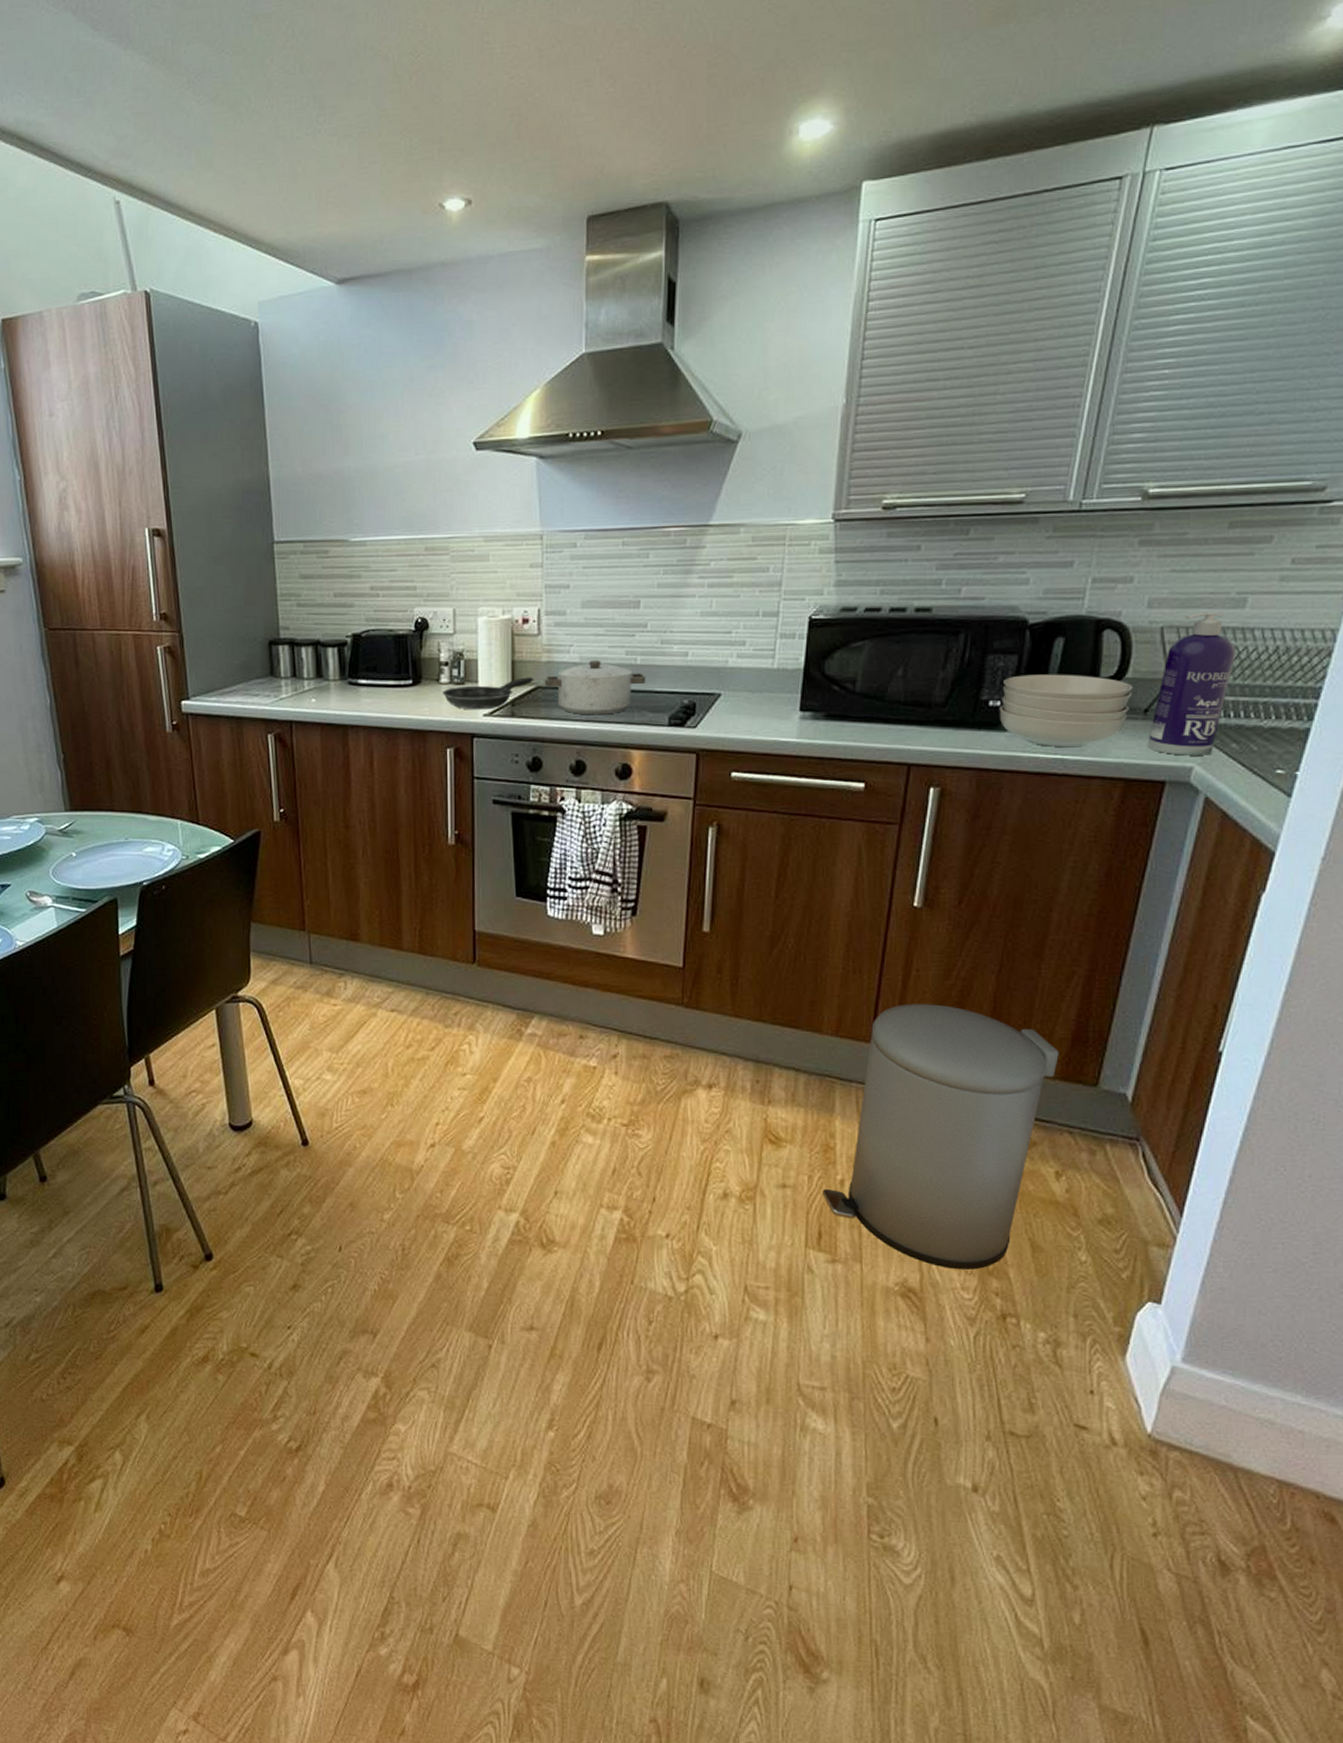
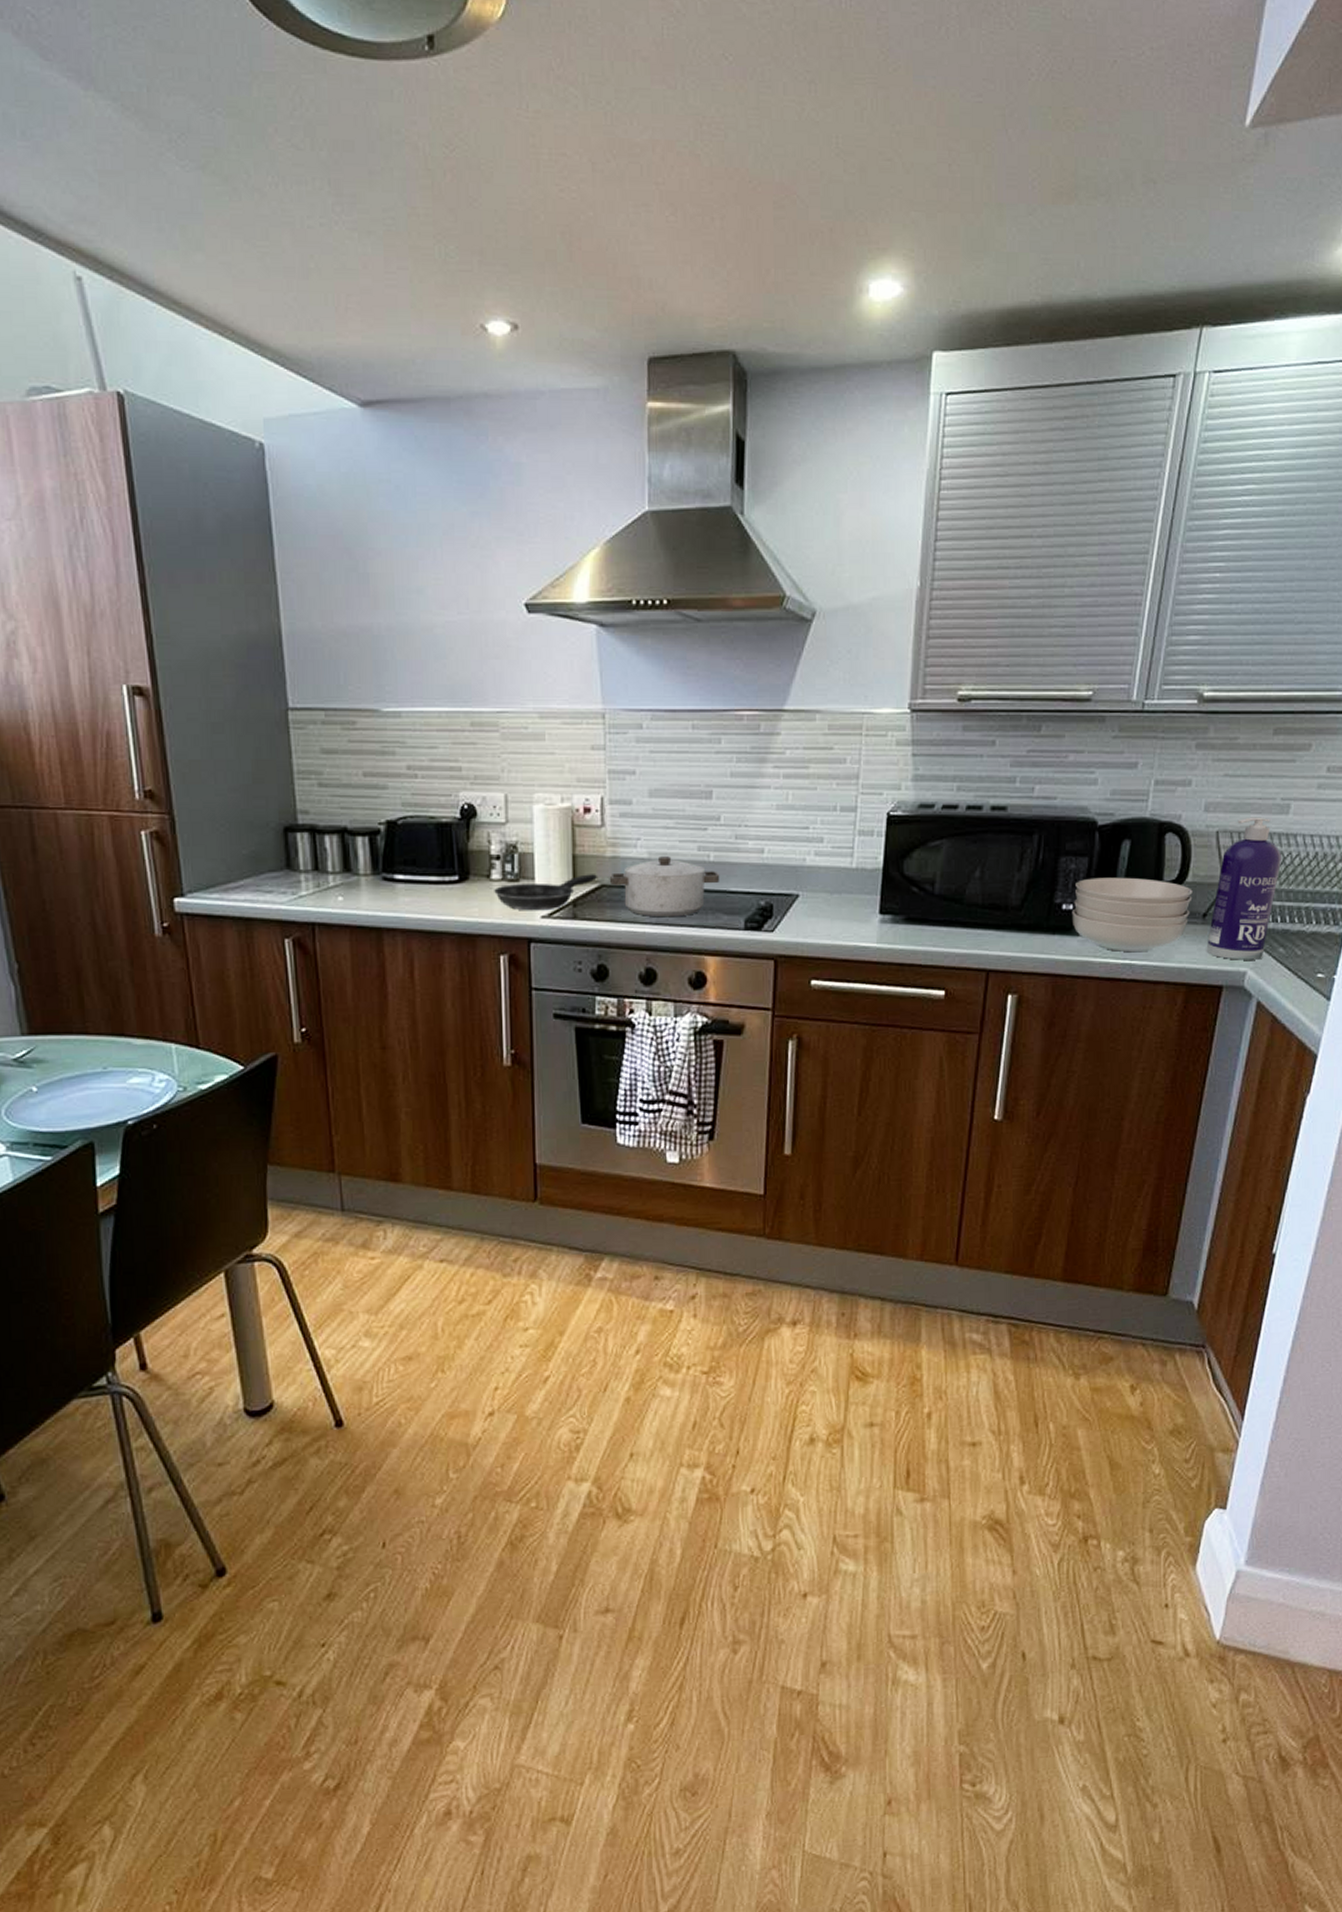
pedal bin: present [822,1004,1059,1270] -> none [910,1221,1132,1495]

